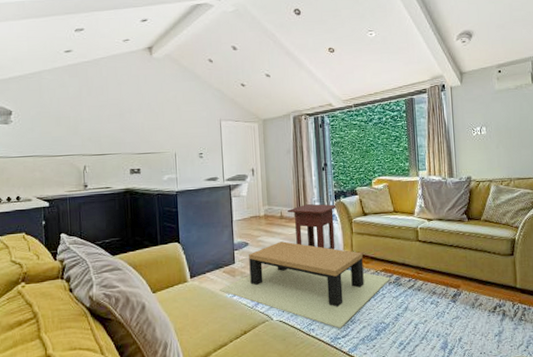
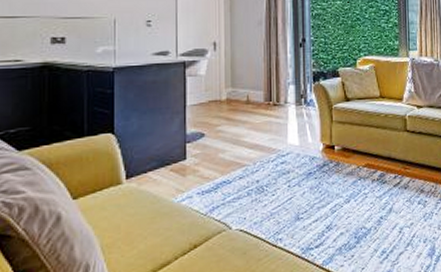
coffee table: present [220,241,391,329] -> none [164,131,374,238]
side table: present [288,203,337,250] -> none [256,86,315,142]

